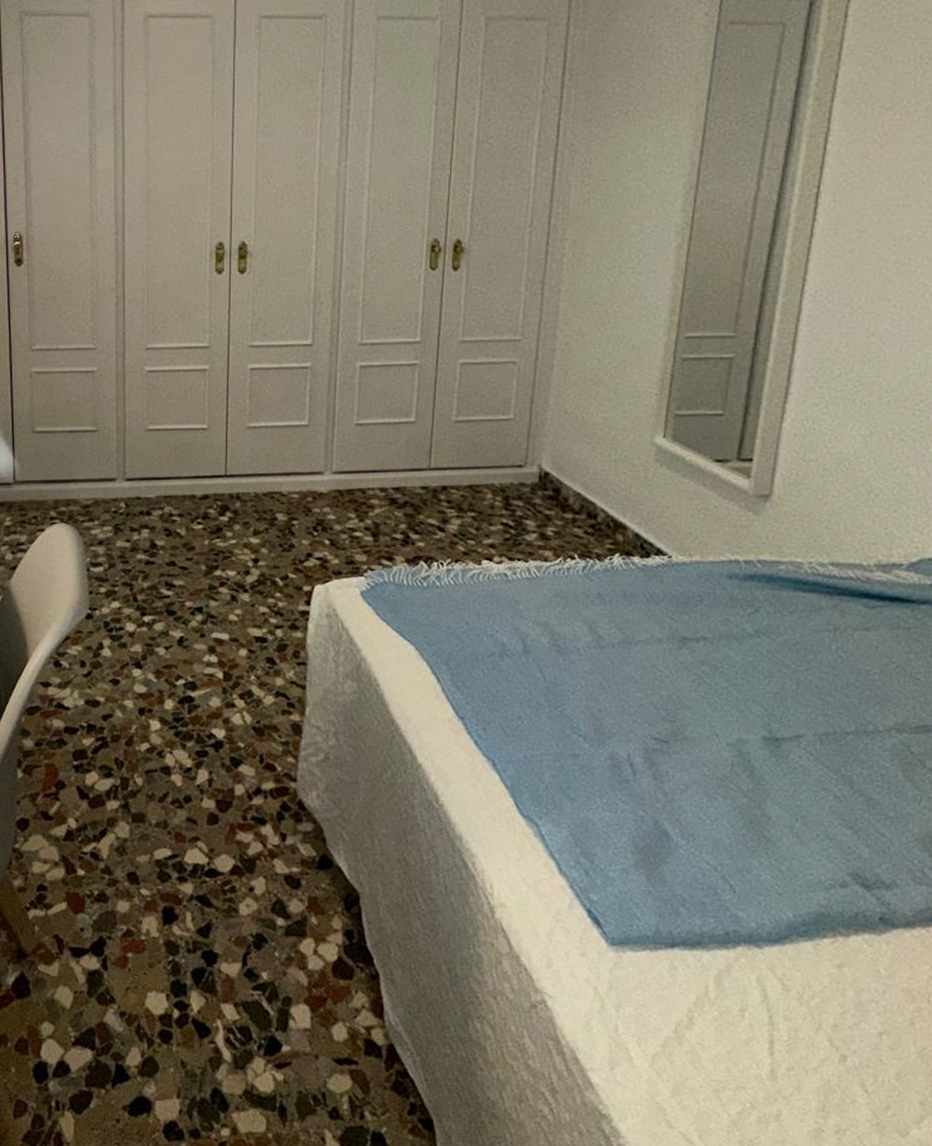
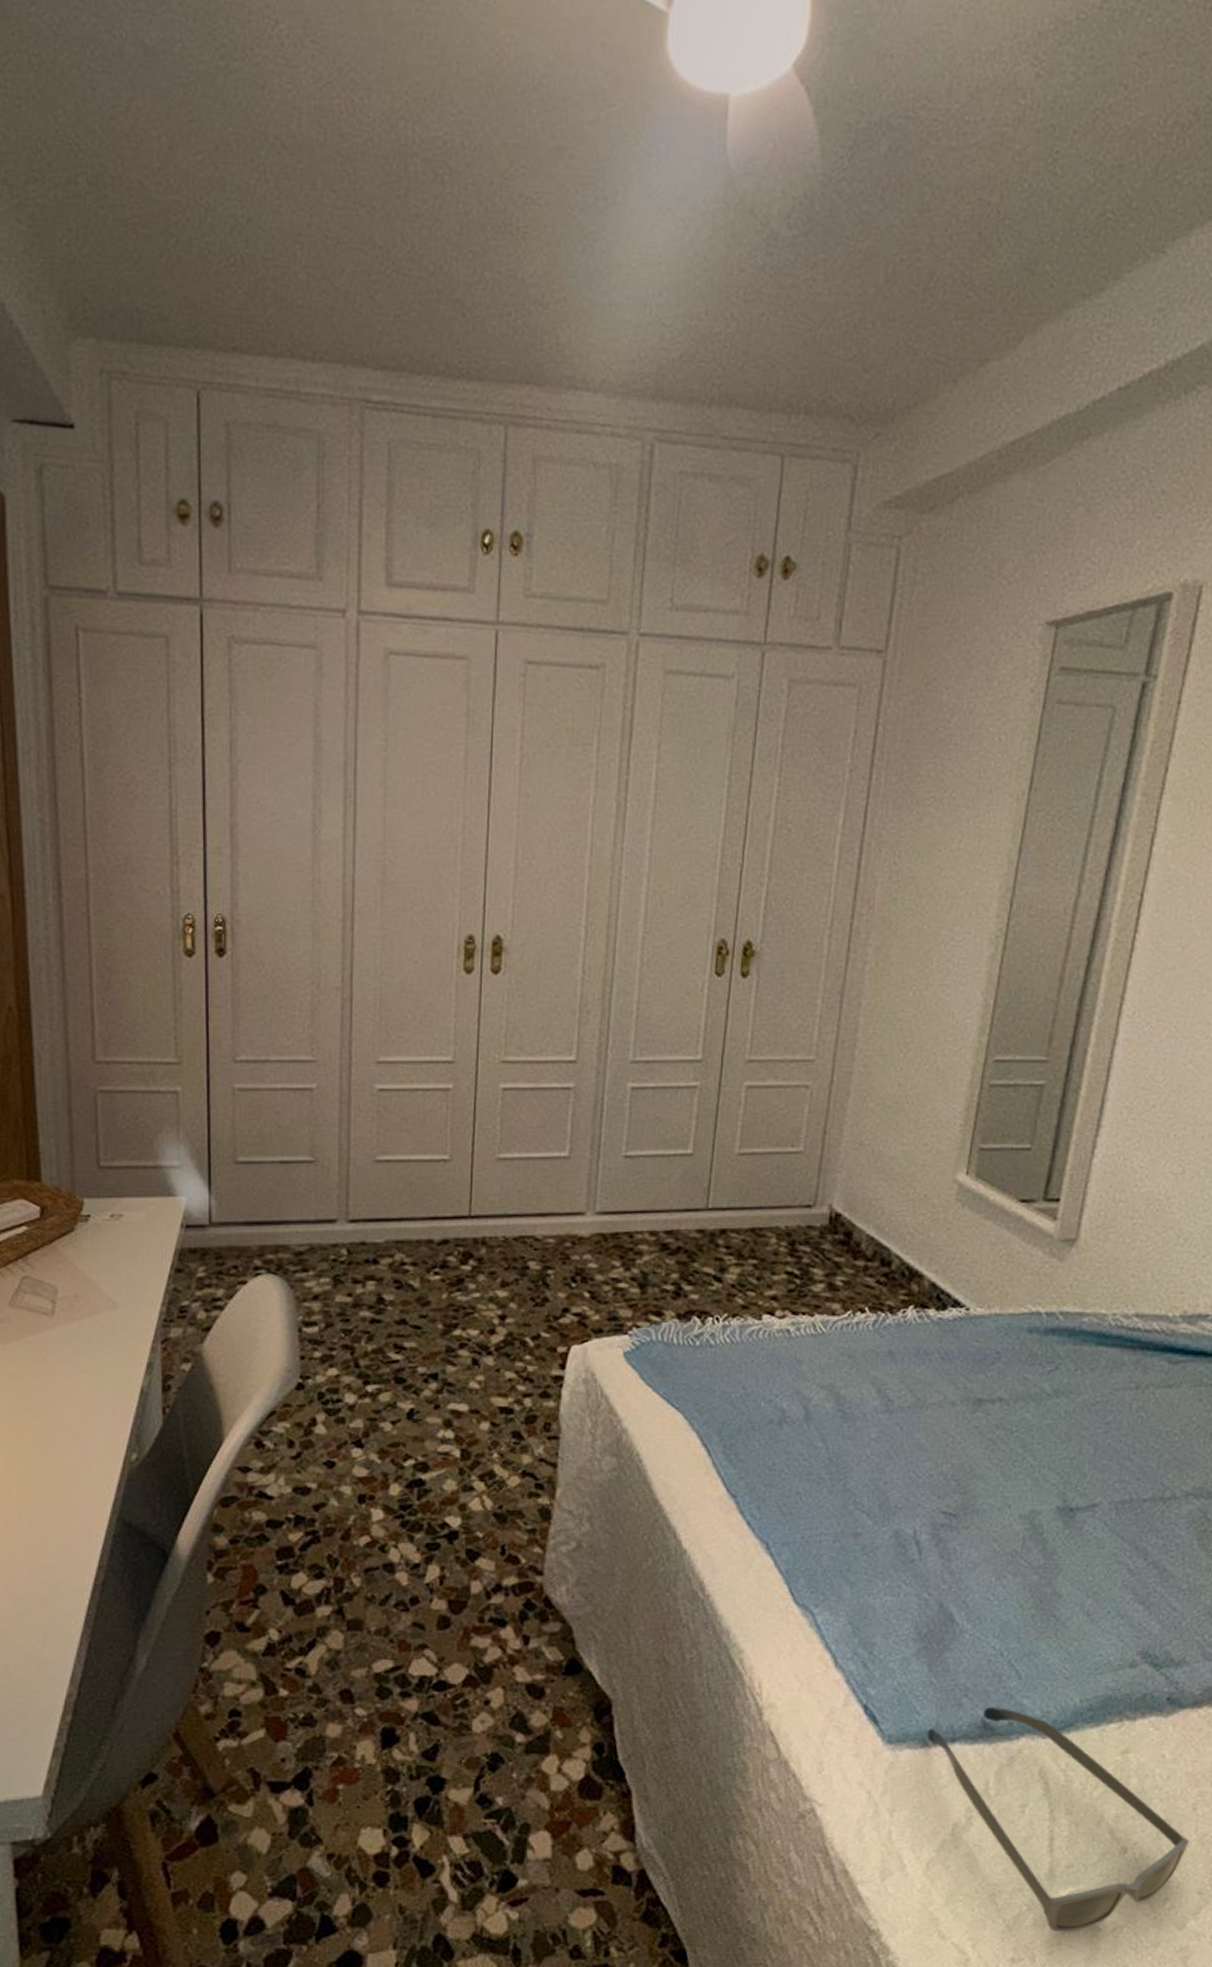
glasses: none [648,916,909,1131] -> present [927,1706,1190,1933]

